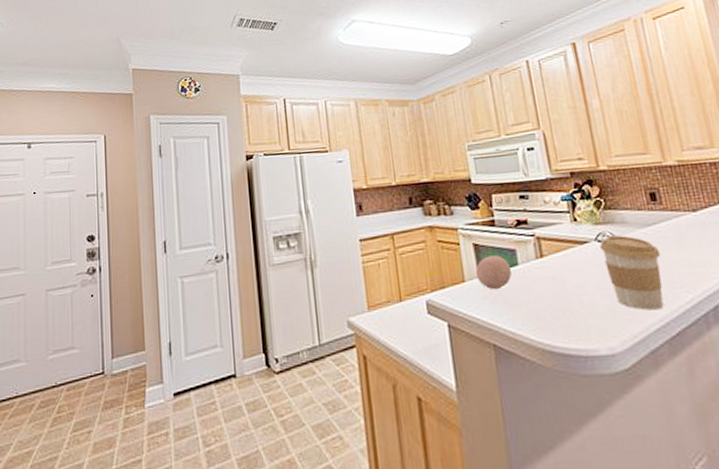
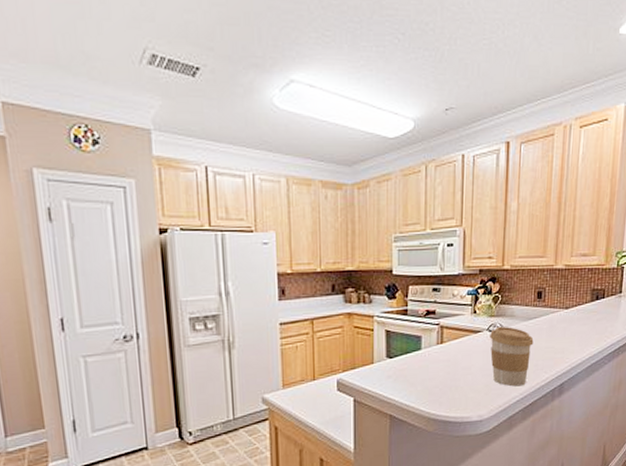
fruit: present [475,255,512,290] -> none [383,341,415,371]

